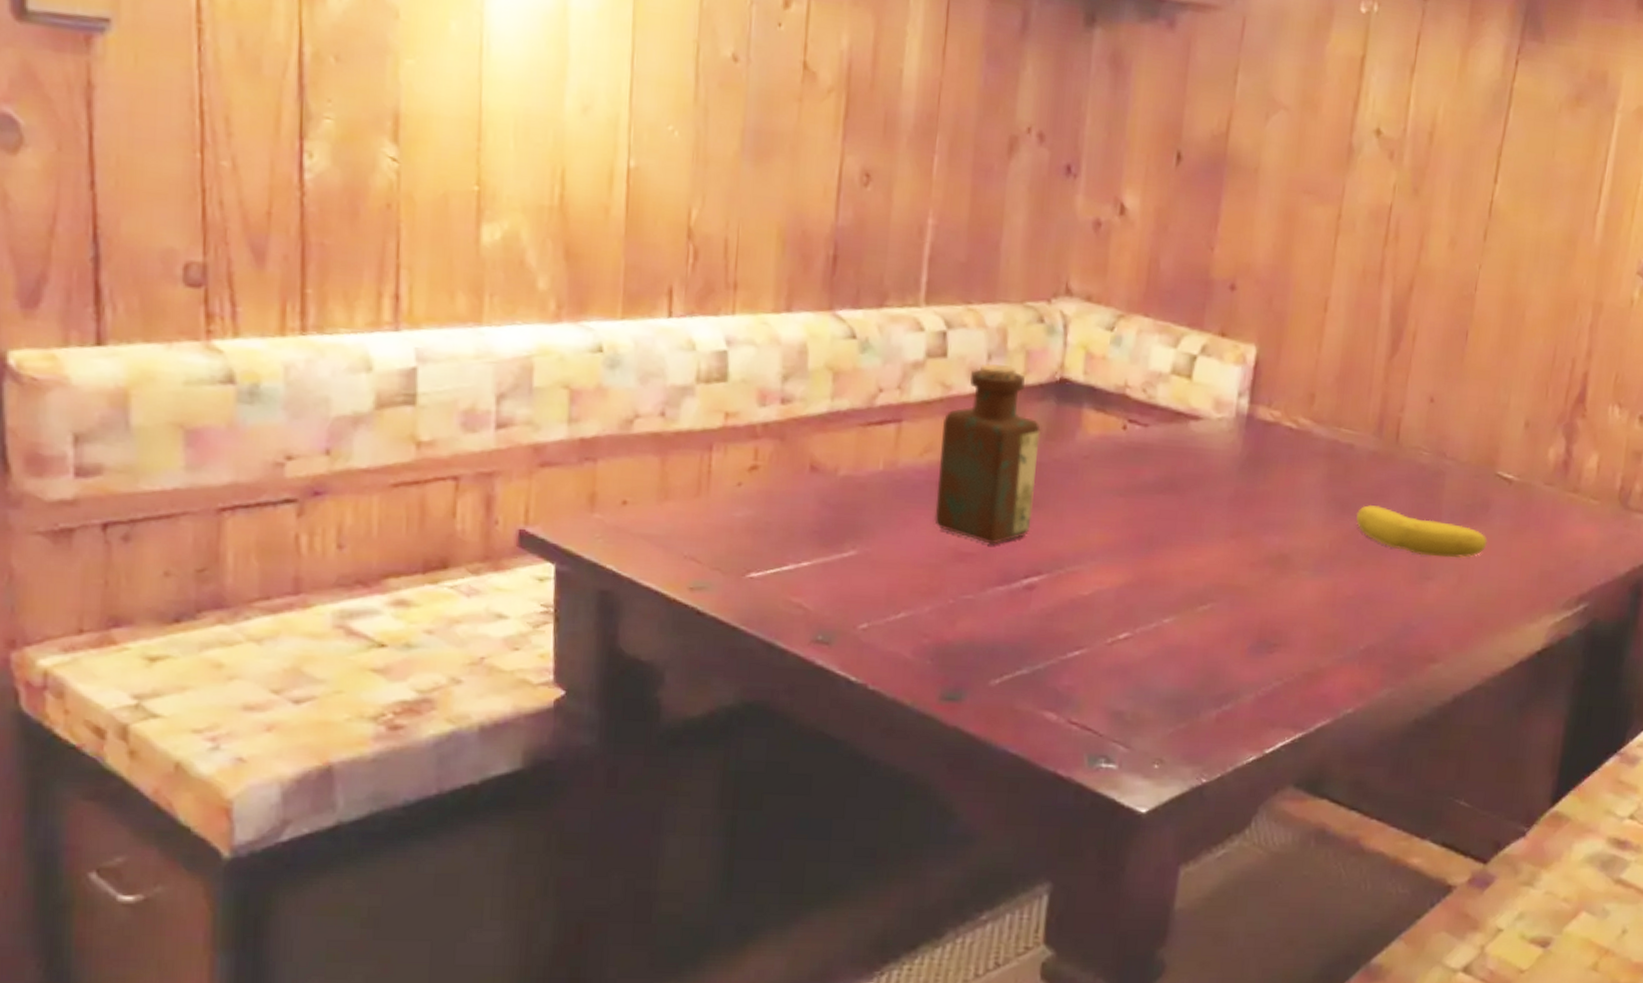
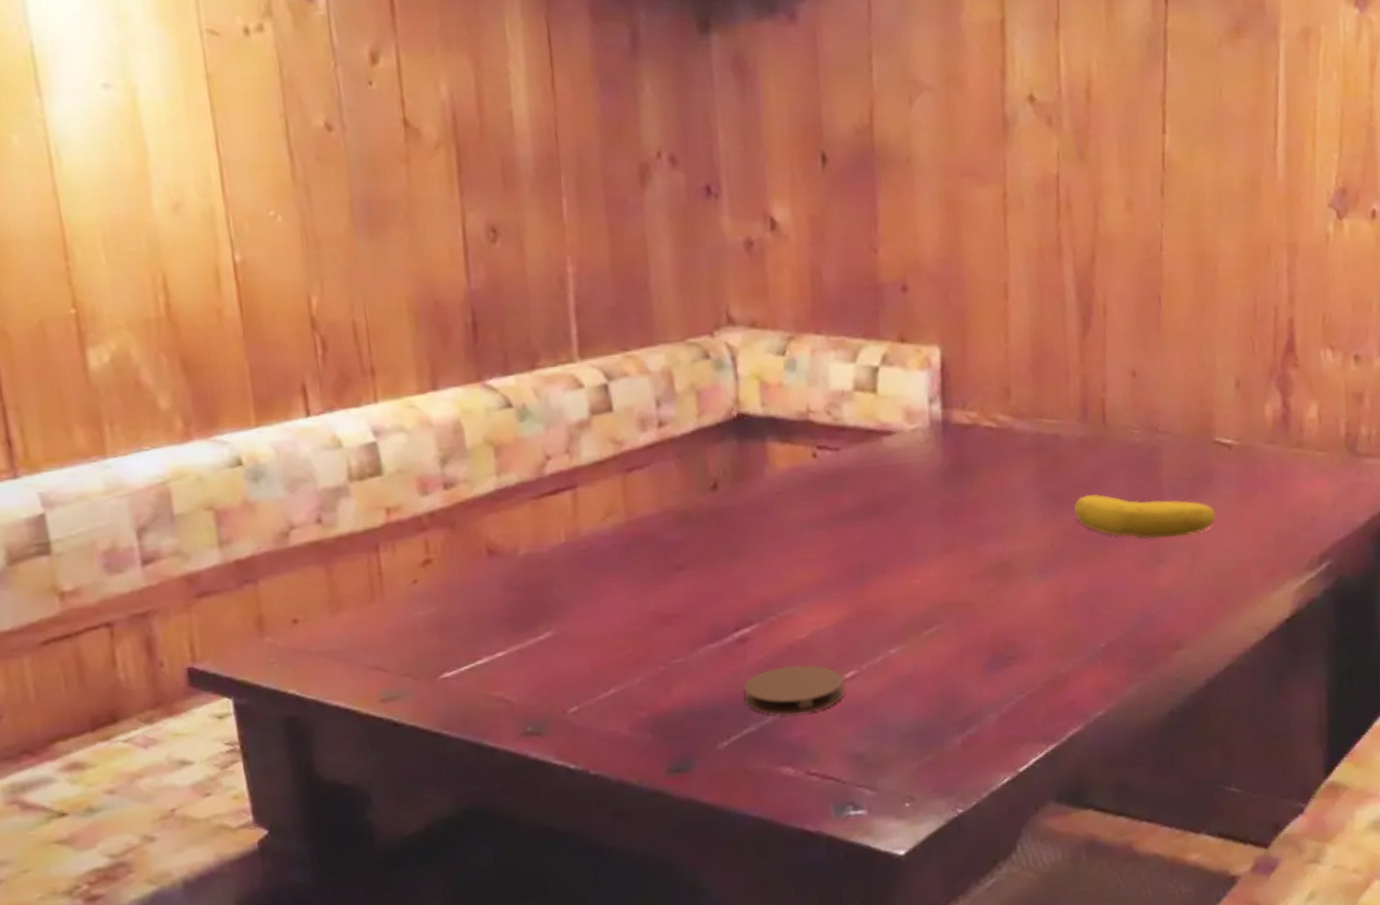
bottle: present [934,364,1041,545] -> none [621,409,733,602]
coaster: none [1022,618,1117,666] -> present [743,665,844,715]

